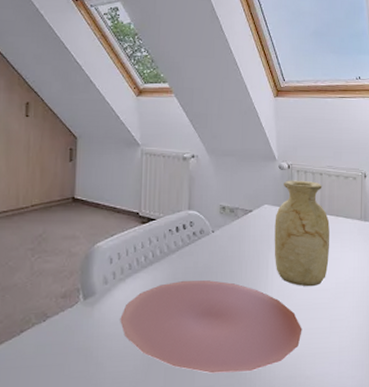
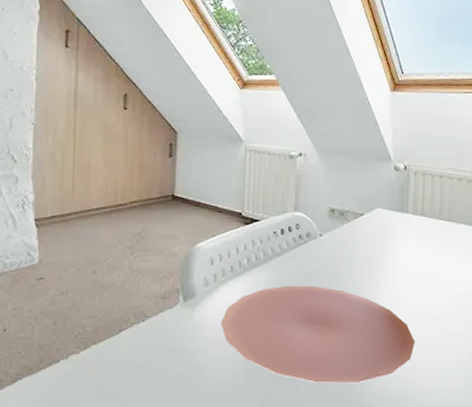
vase: present [274,180,330,287] -> none [386,182,449,298]

